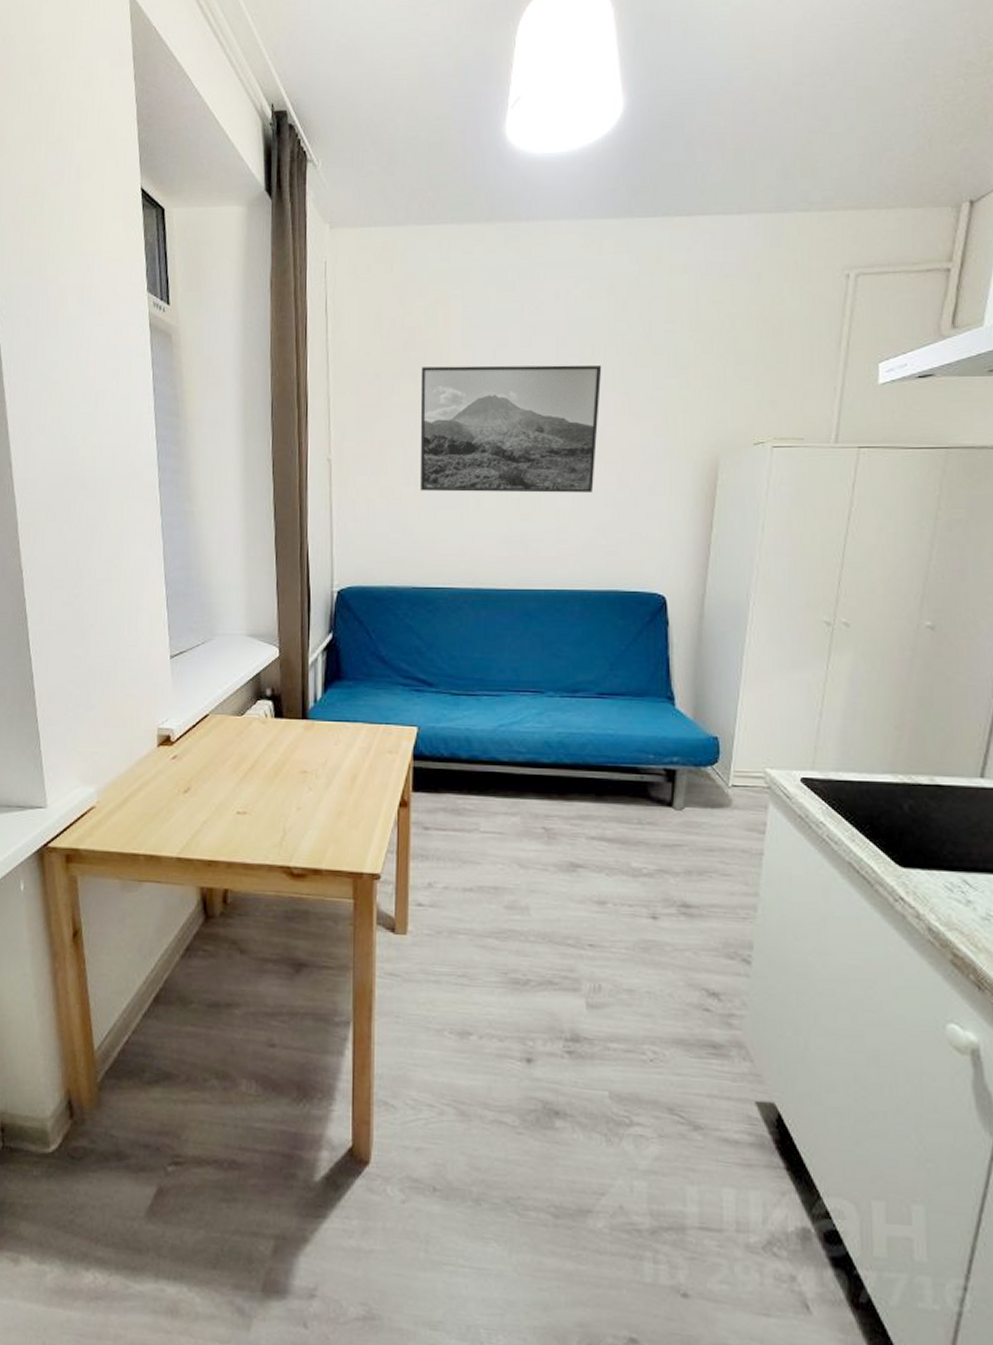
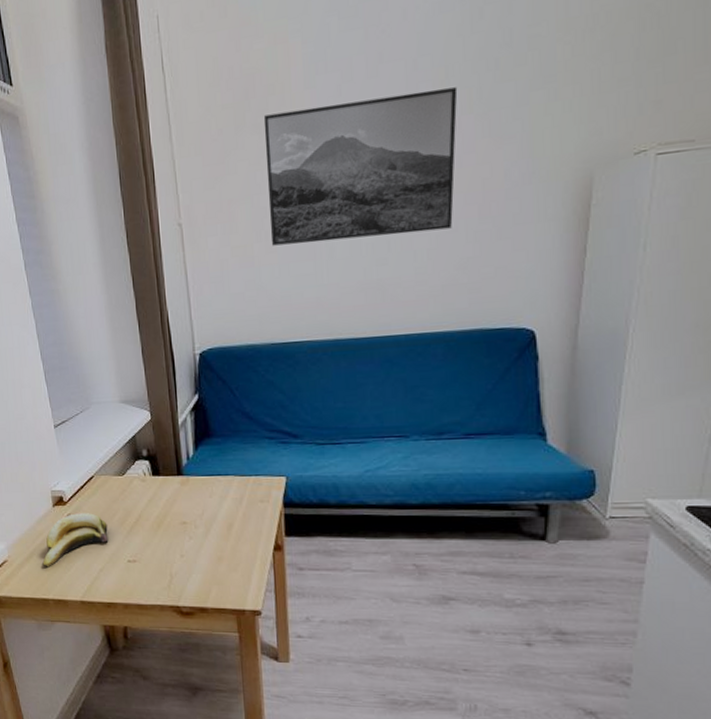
banana: none [137,755,218,817] -> present [42,513,109,567]

